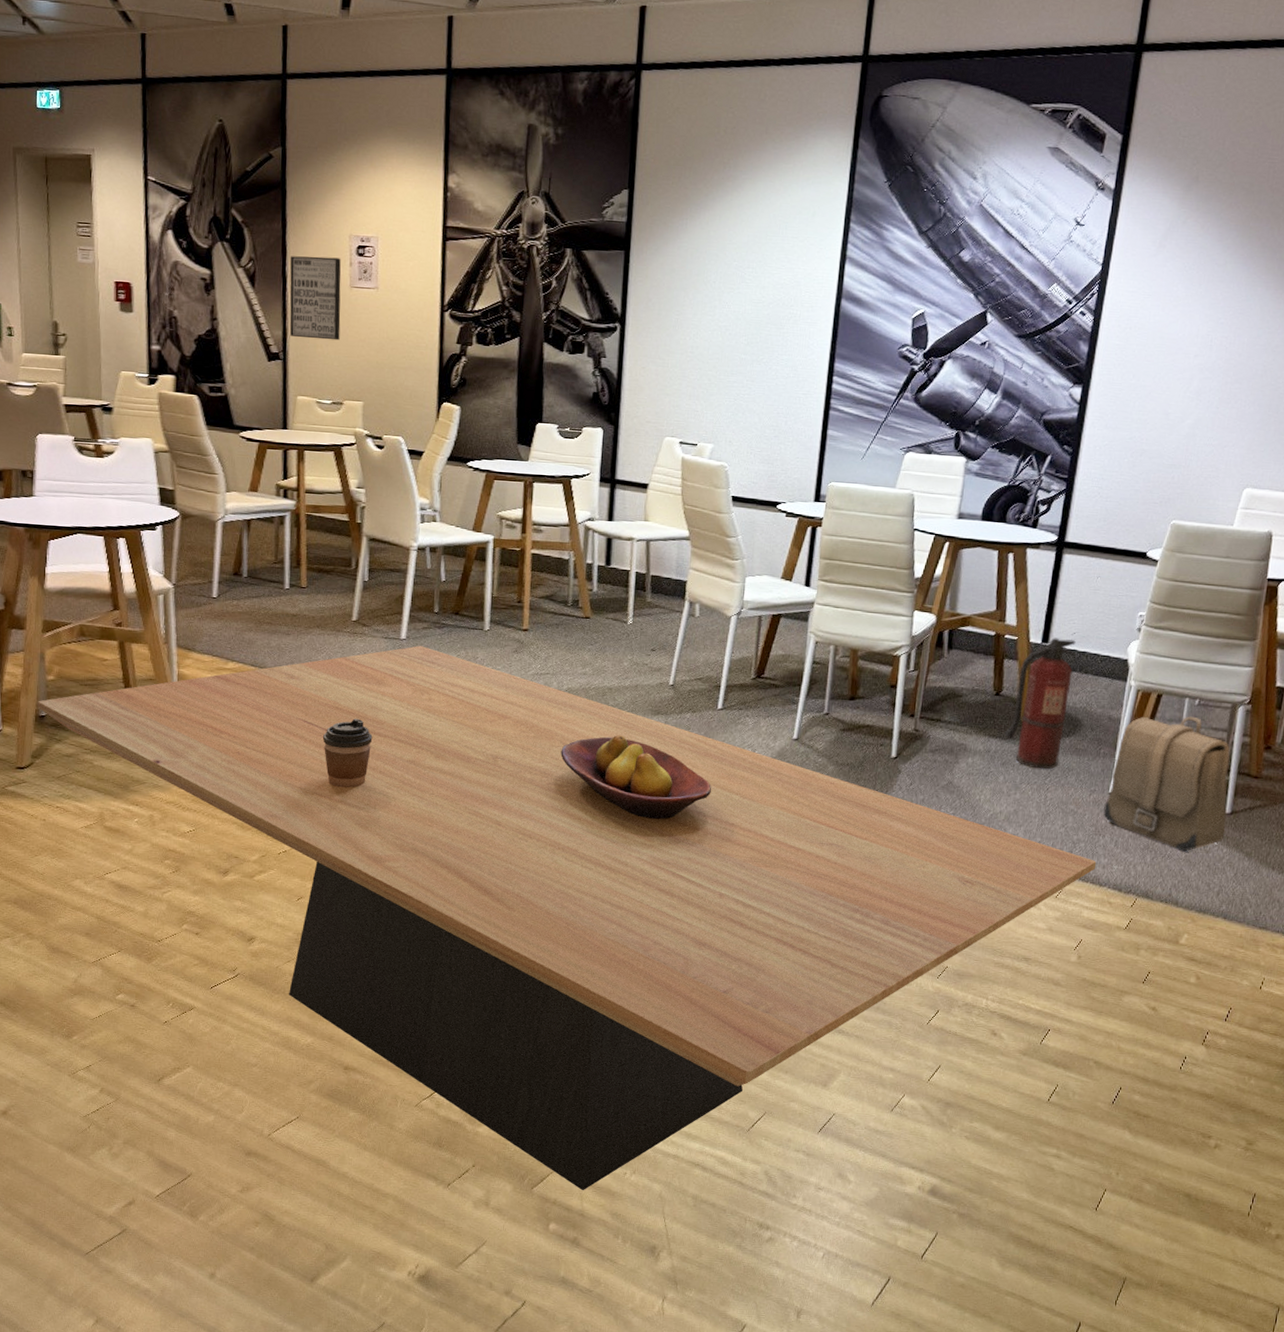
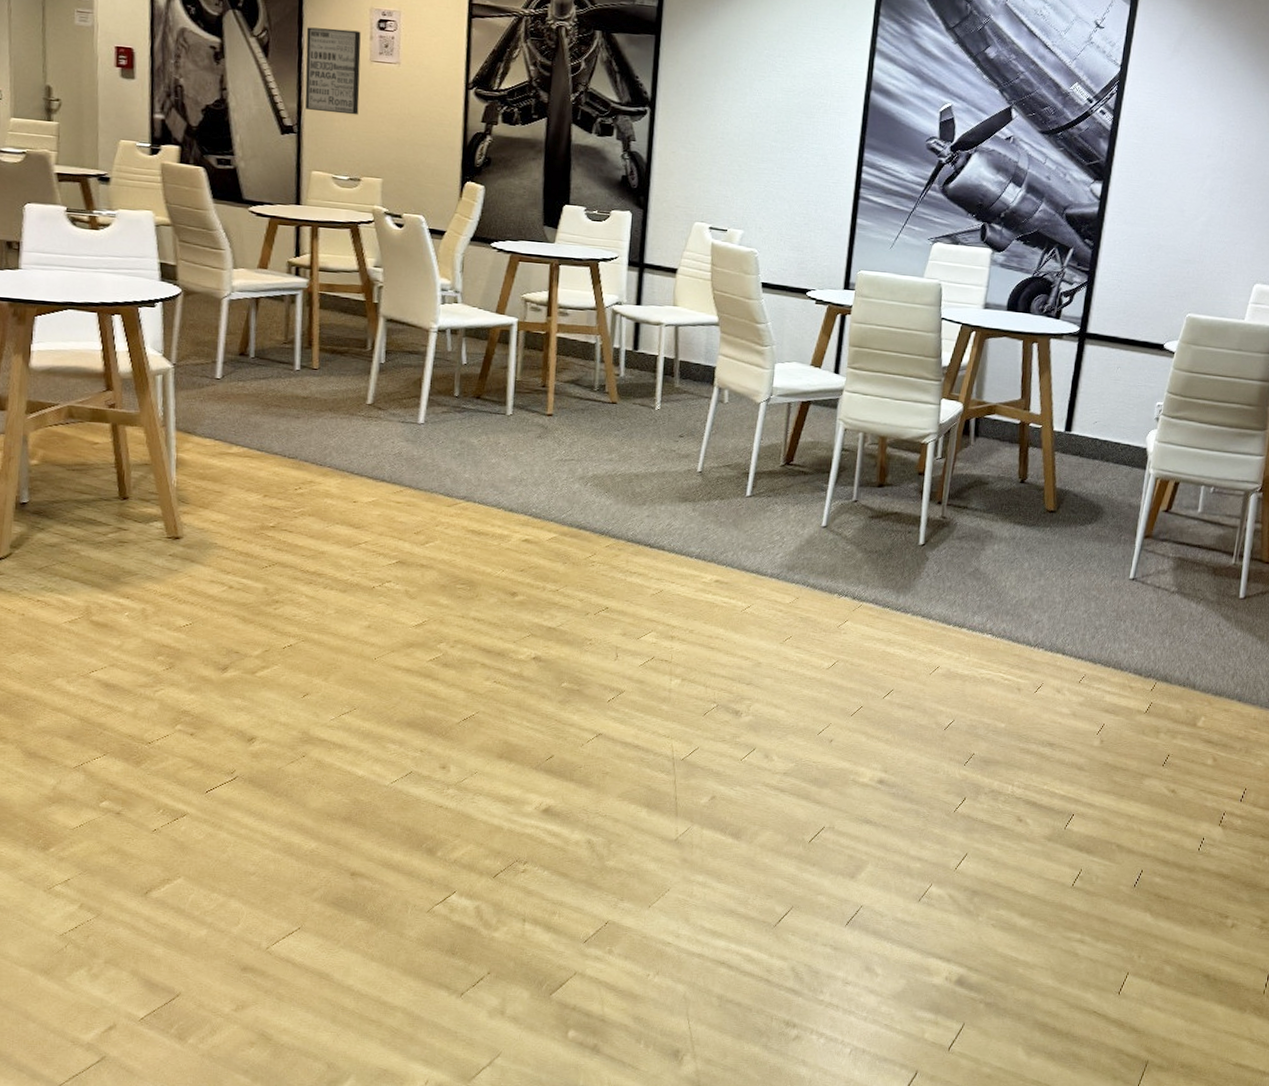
dining table: present [38,646,1097,1190] -> none [18,430,1118,994]
coffee cup: present [322,718,373,788] -> none [333,505,387,579]
fruit bowl: present [561,735,711,820] -> none [585,522,739,609]
fire extinguisher: present [1003,637,1078,770] -> none [1028,426,1100,556]
backpack: present [1103,716,1230,852] -> none [1124,503,1243,636]

